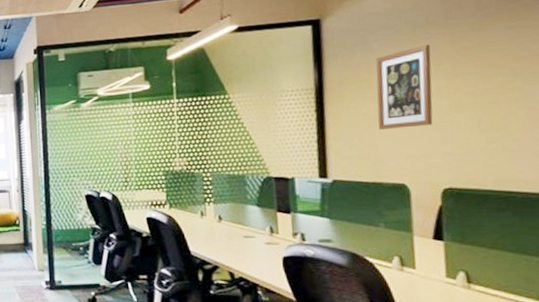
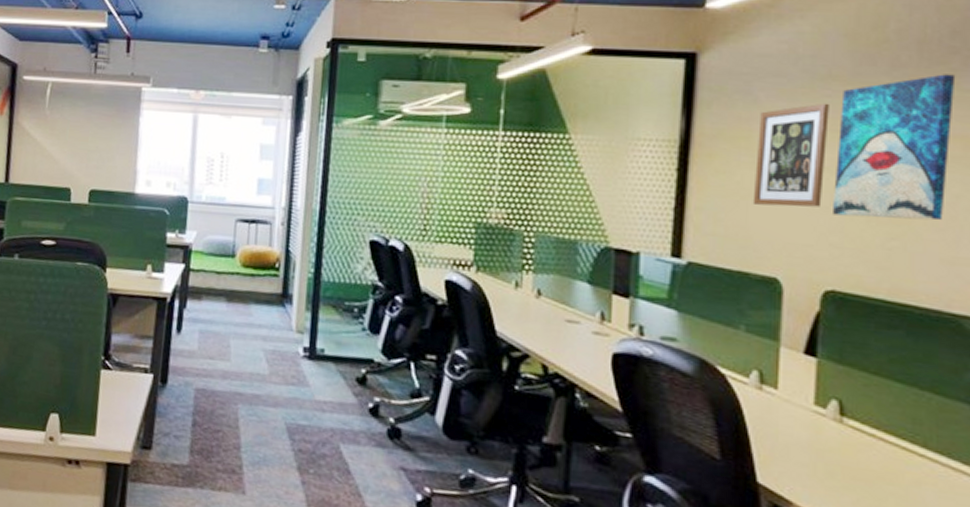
wall art: none [439,8,532,130] -> present [833,74,956,221]

